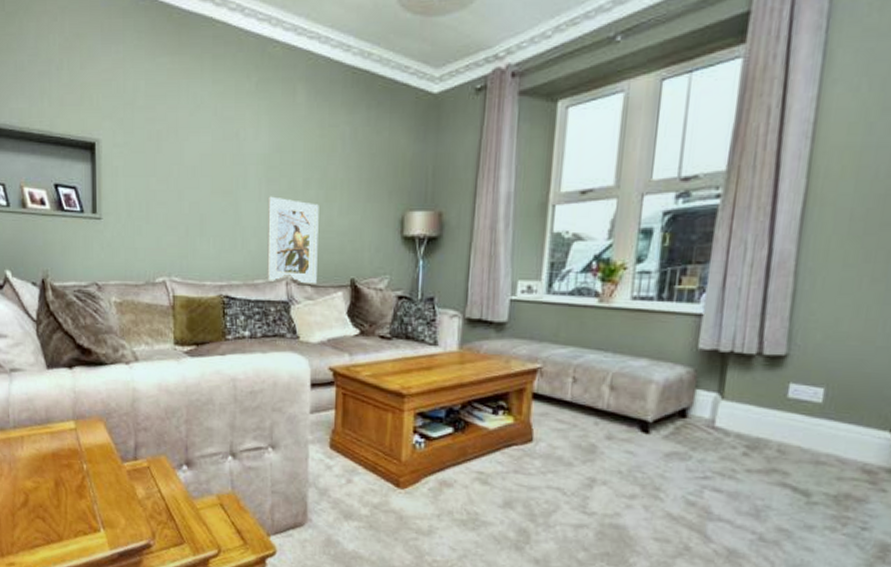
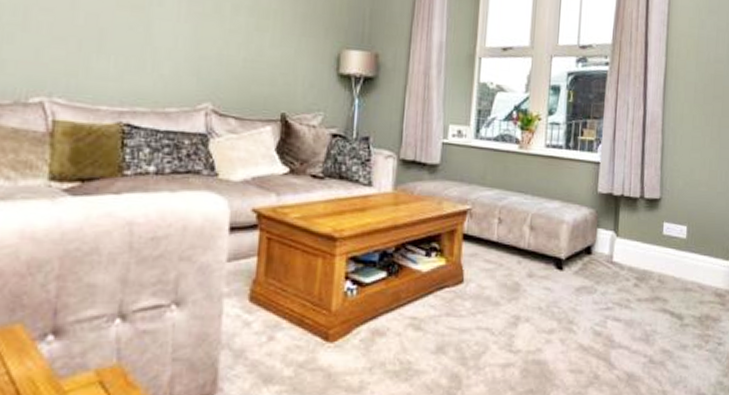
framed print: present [267,196,319,284] -> none [181,17,249,117]

